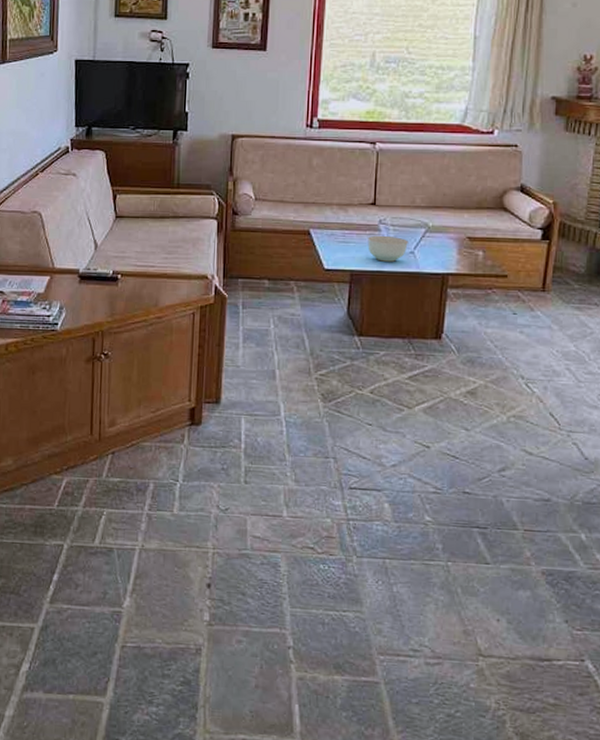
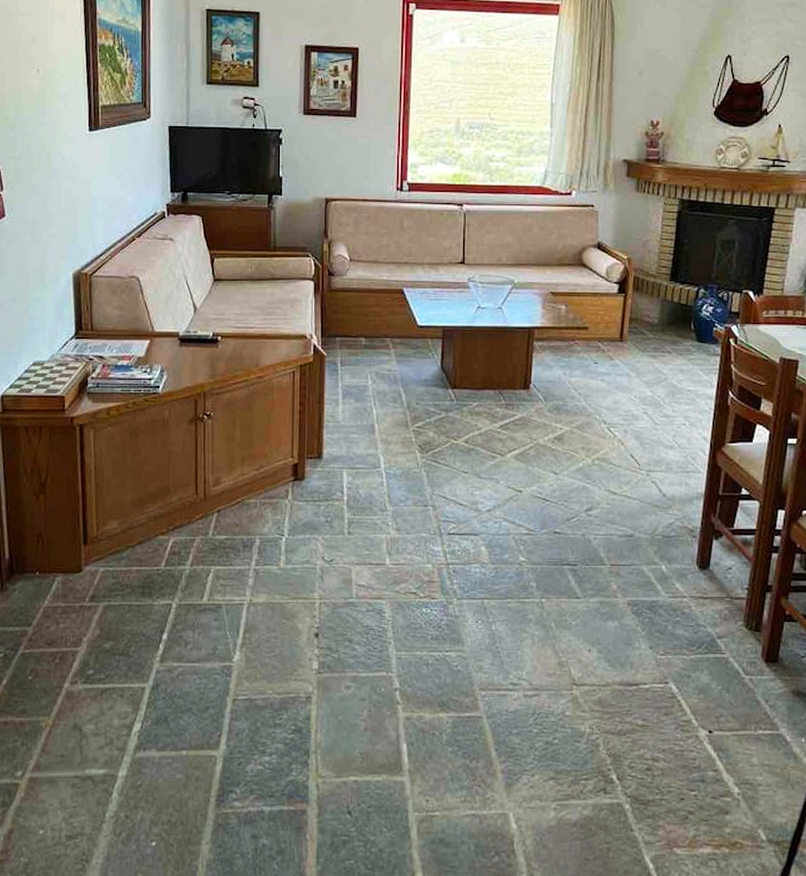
bowl: present [368,235,408,262] -> none [458,292,496,317]

